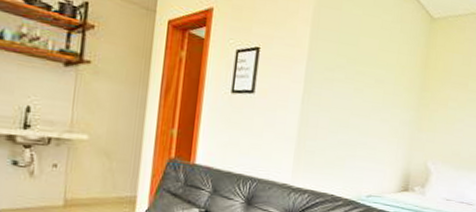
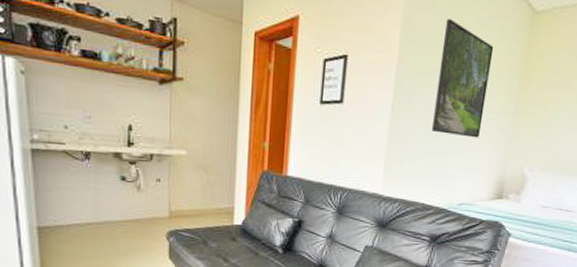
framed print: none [340,19,397,132] -> present [431,18,494,138]

